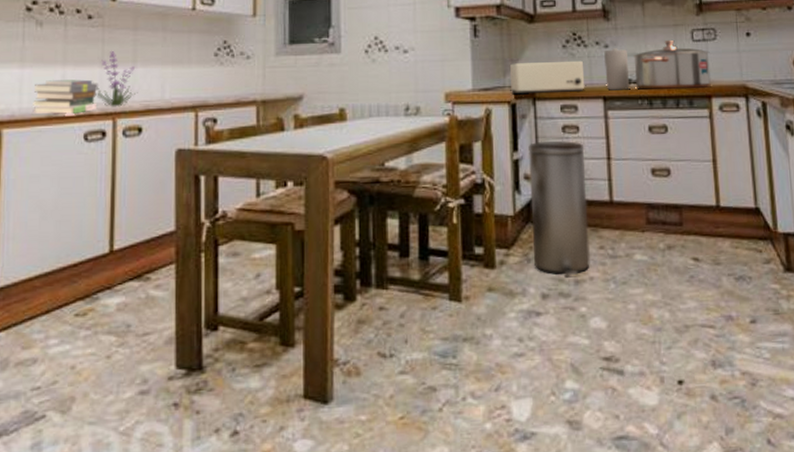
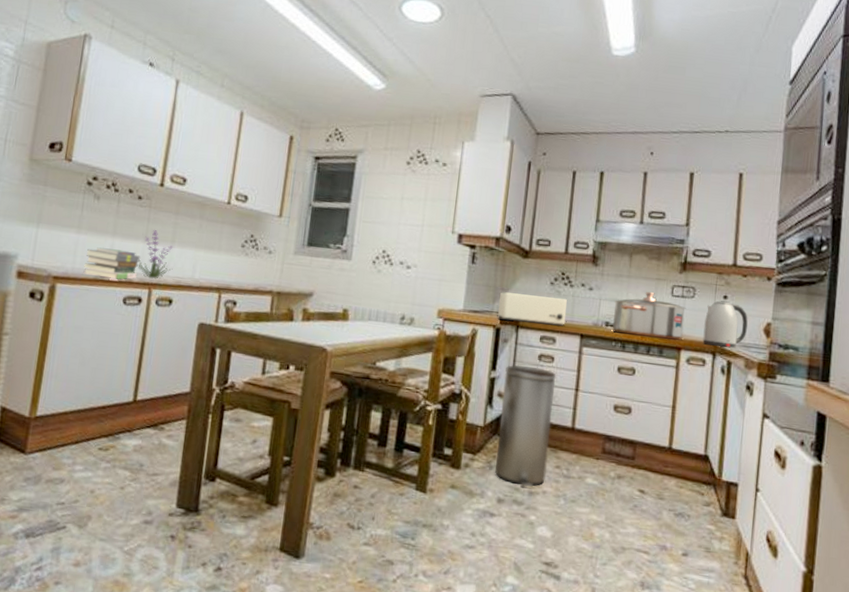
paper towel holder: present [604,48,629,90] -> none [585,291,609,331]
kettle: none [731,38,777,89] -> present [702,300,748,348]

